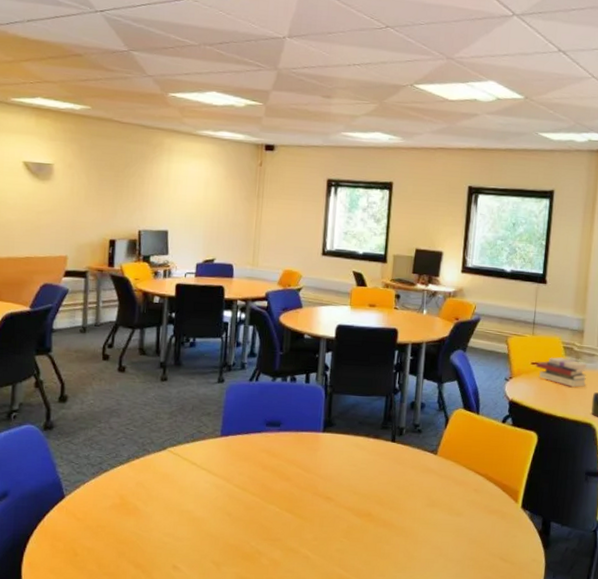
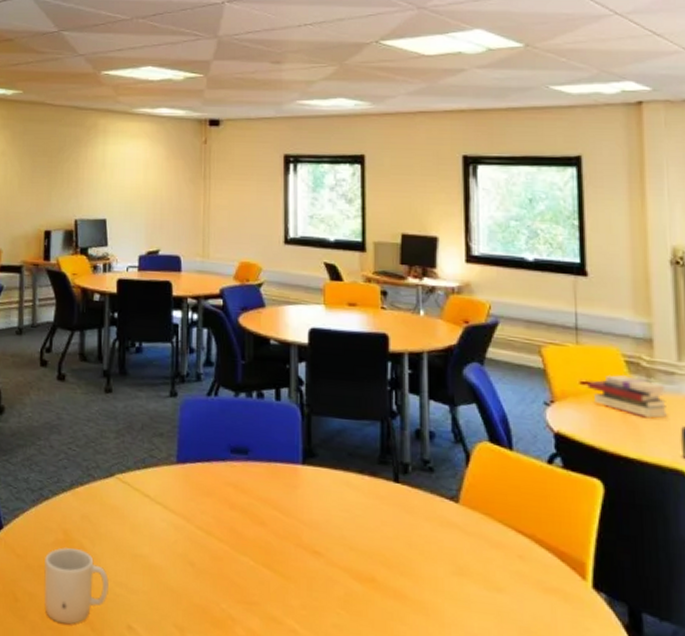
mug: none [101,509,158,570] -> present [44,547,109,625]

